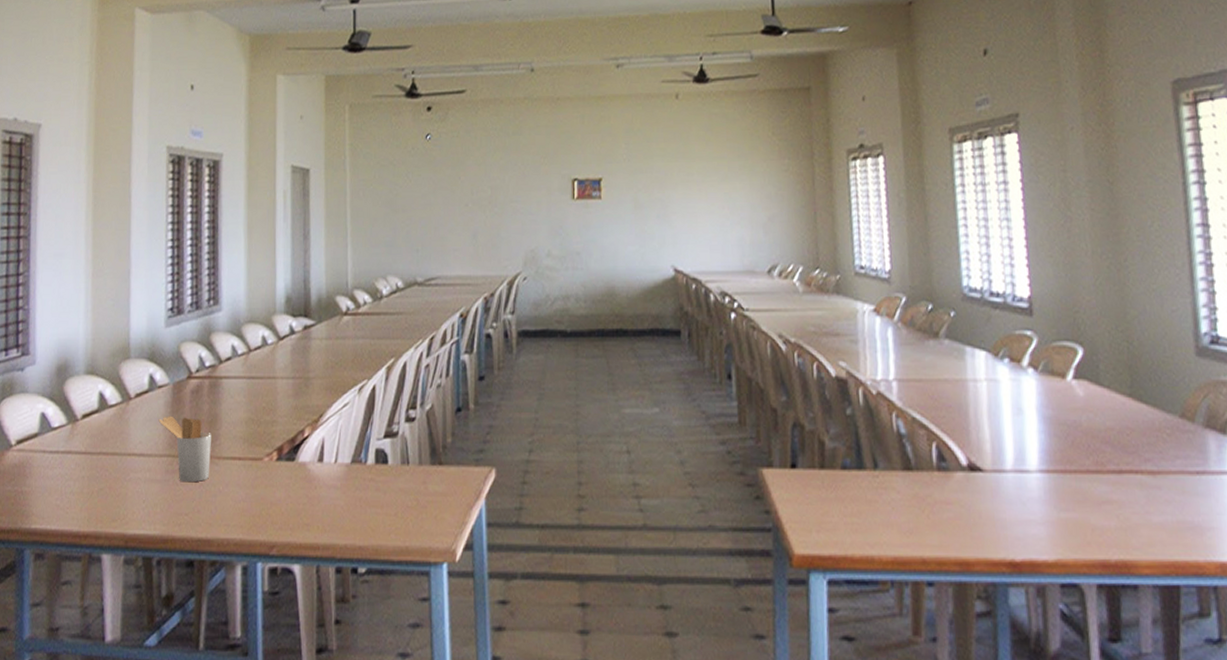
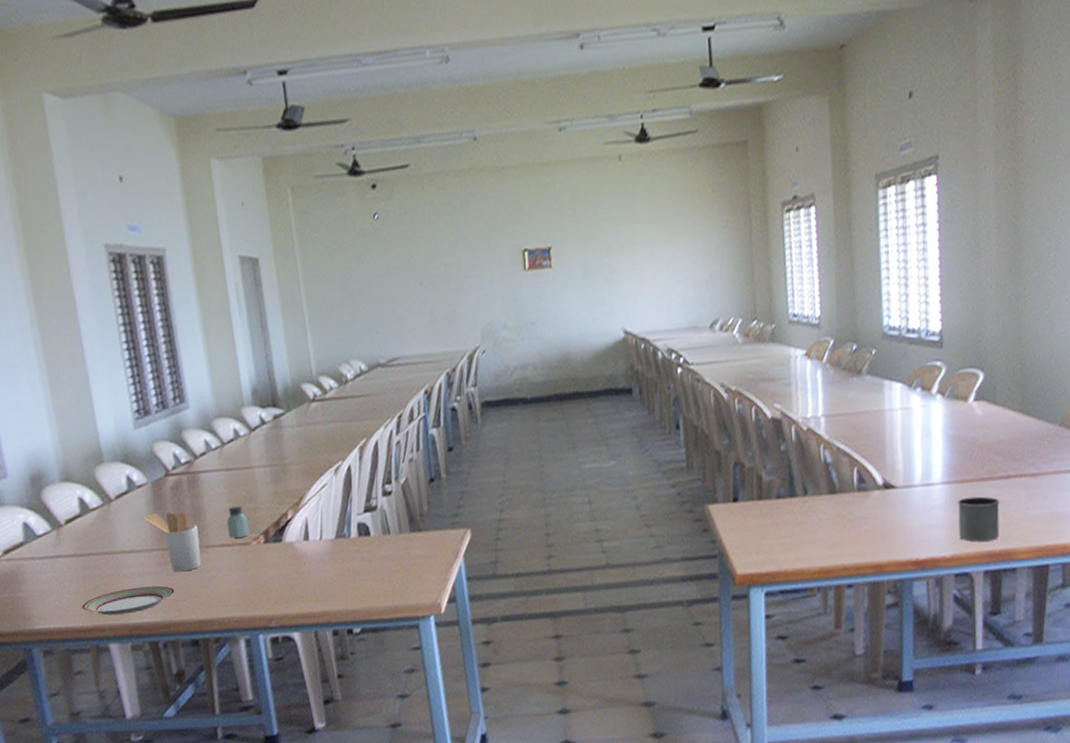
plate: none [82,494,178,523] -> present [81,585,175,616]
saltshaker: none [241,417,263,453] -> present [226,505,250,539]
mug: none [1059,491,1114,548] -> present [957,496,1000,542]

